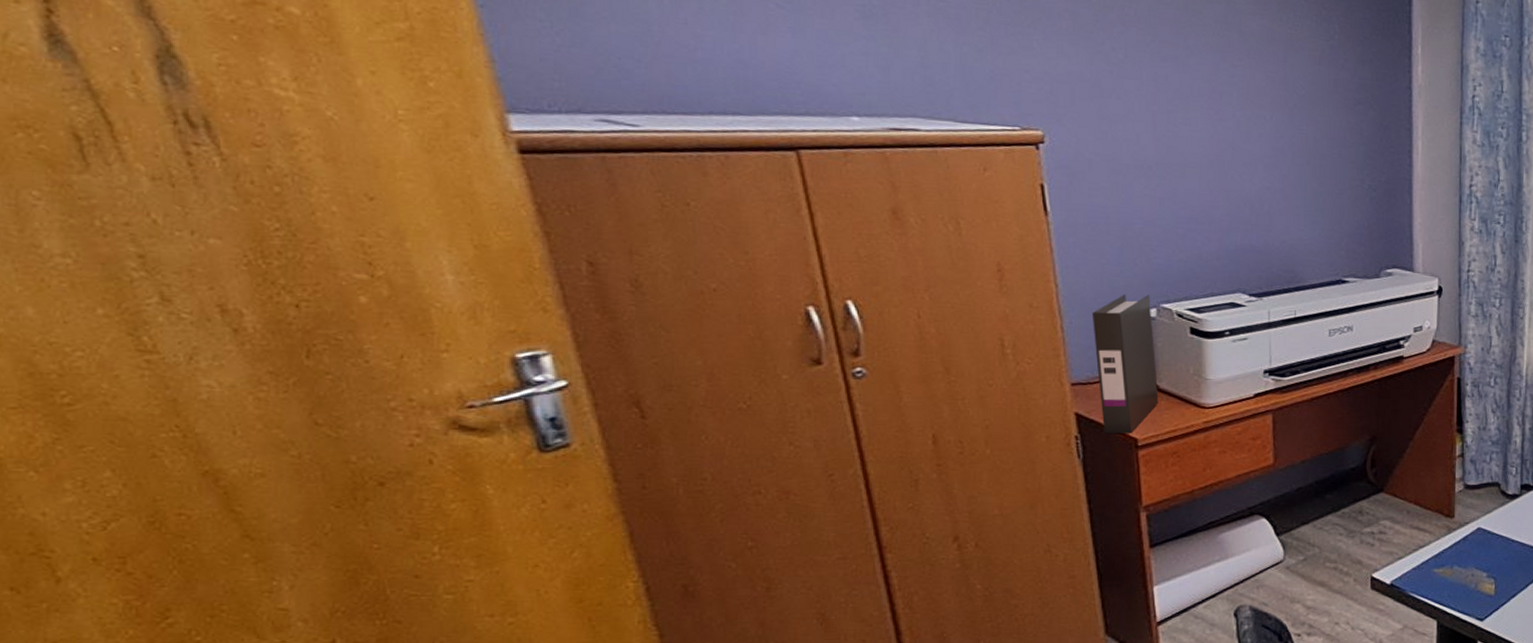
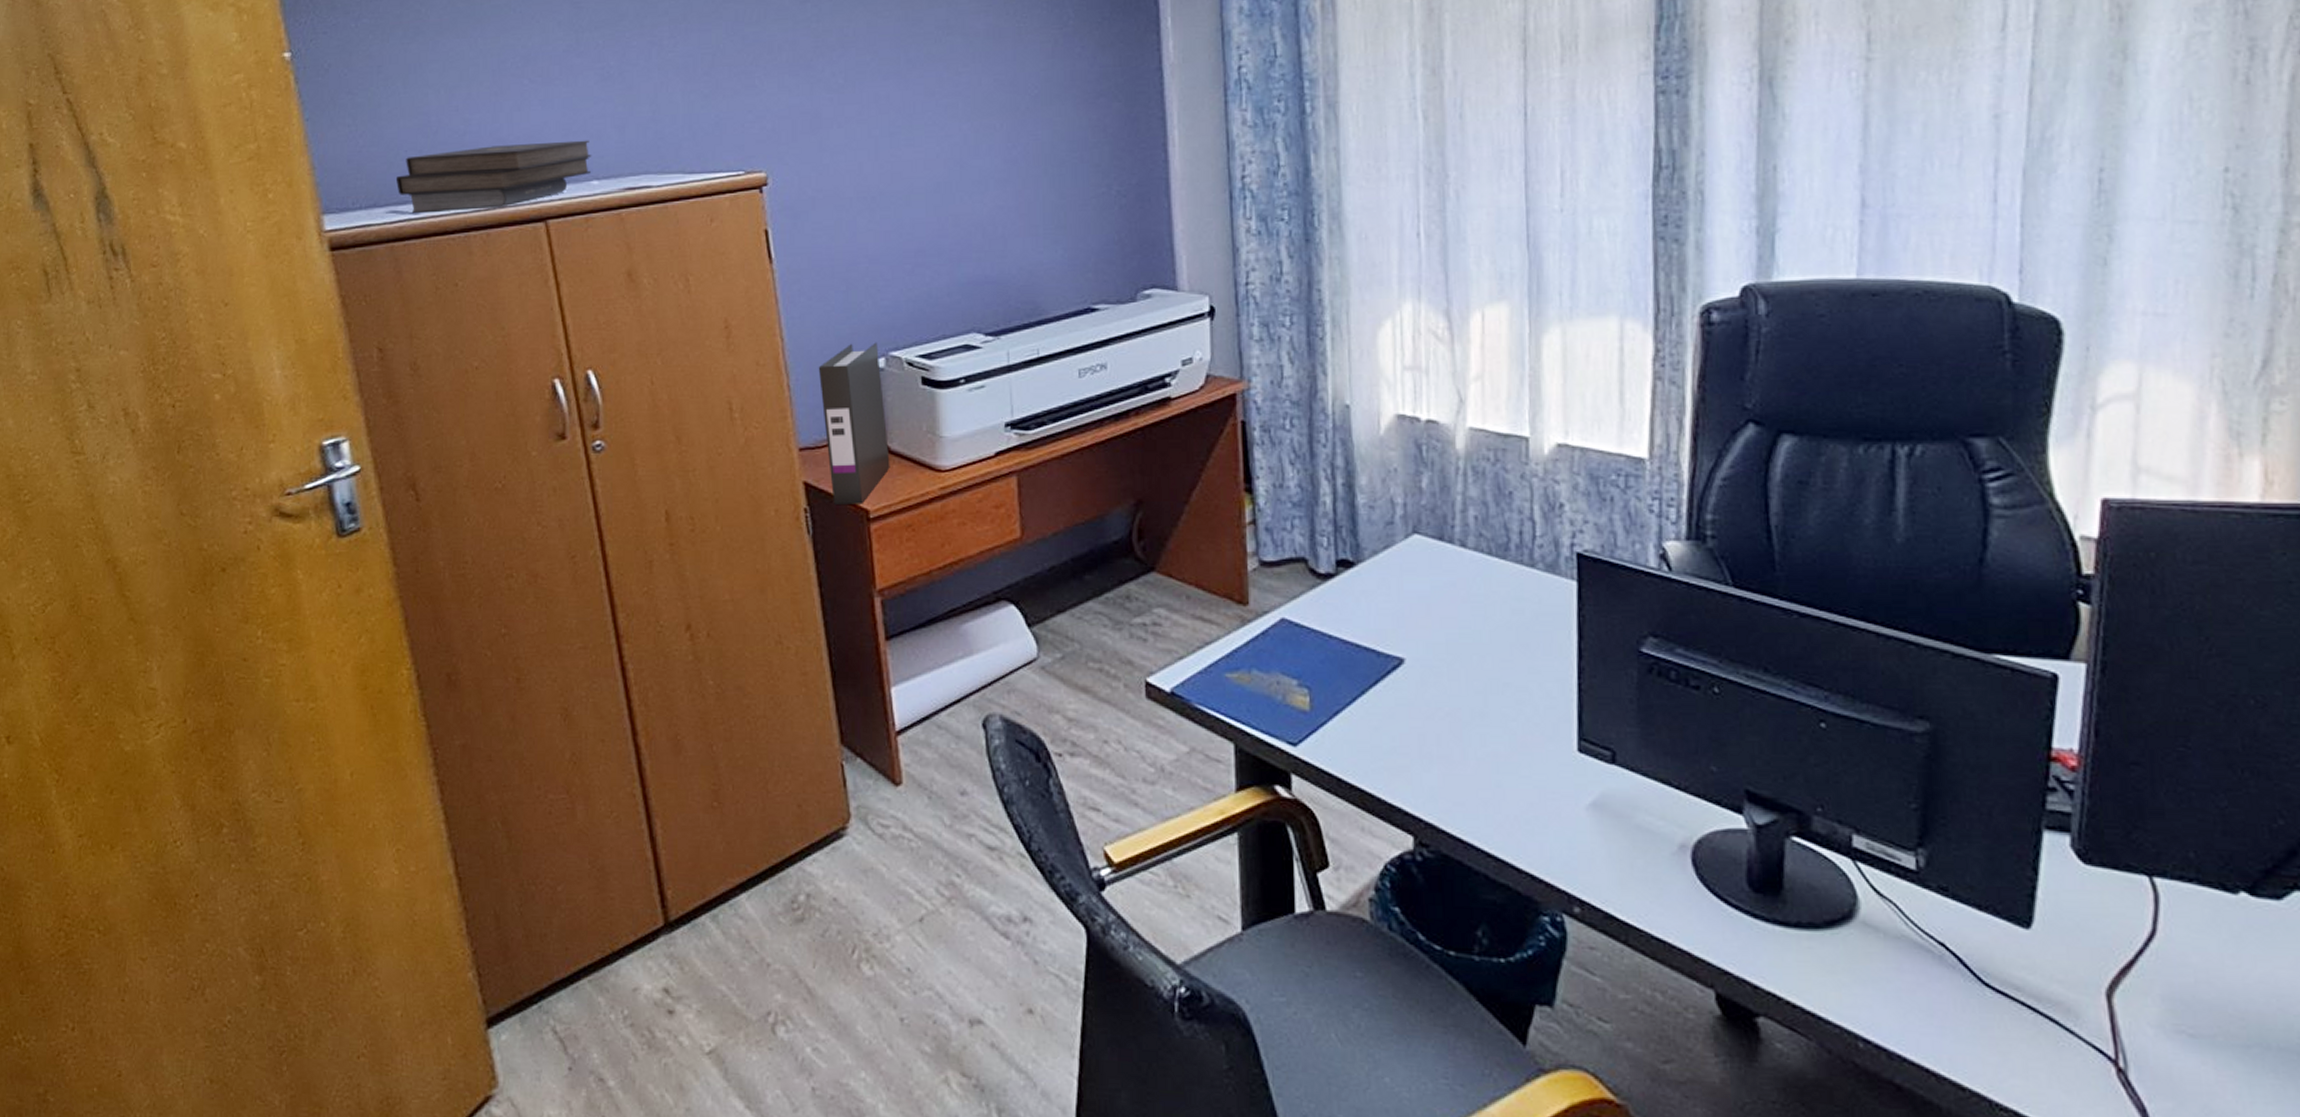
book: none [606,64,852,132] -> present [395,140,592,213]

